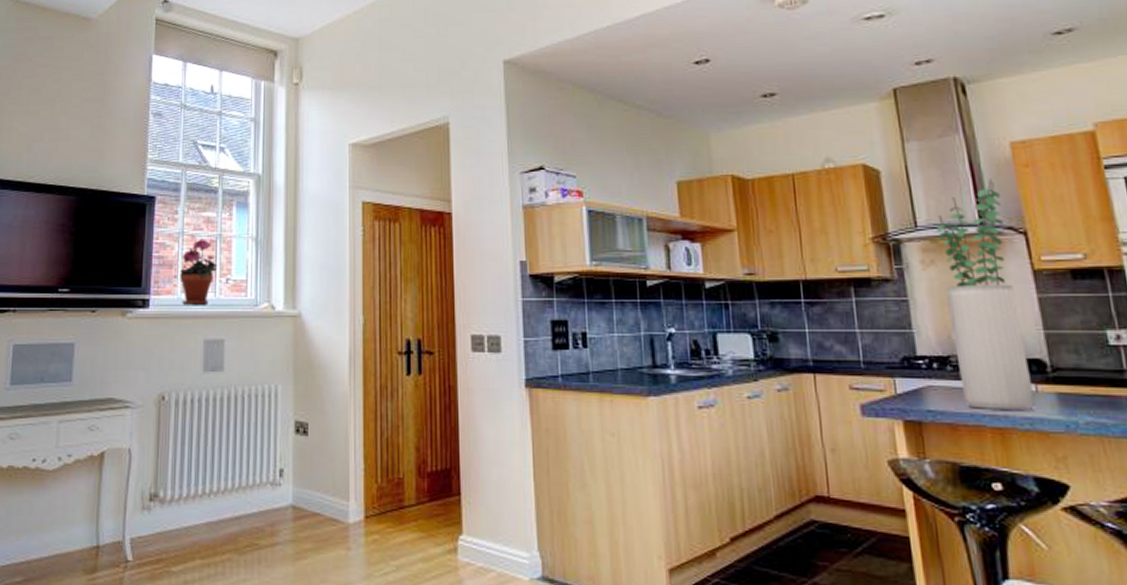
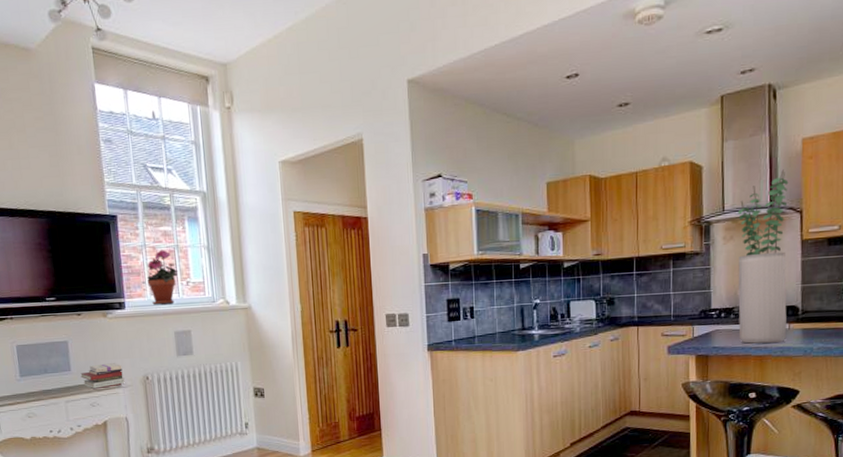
books: none [82,375,135,408] -> present [80,363,125,390]

